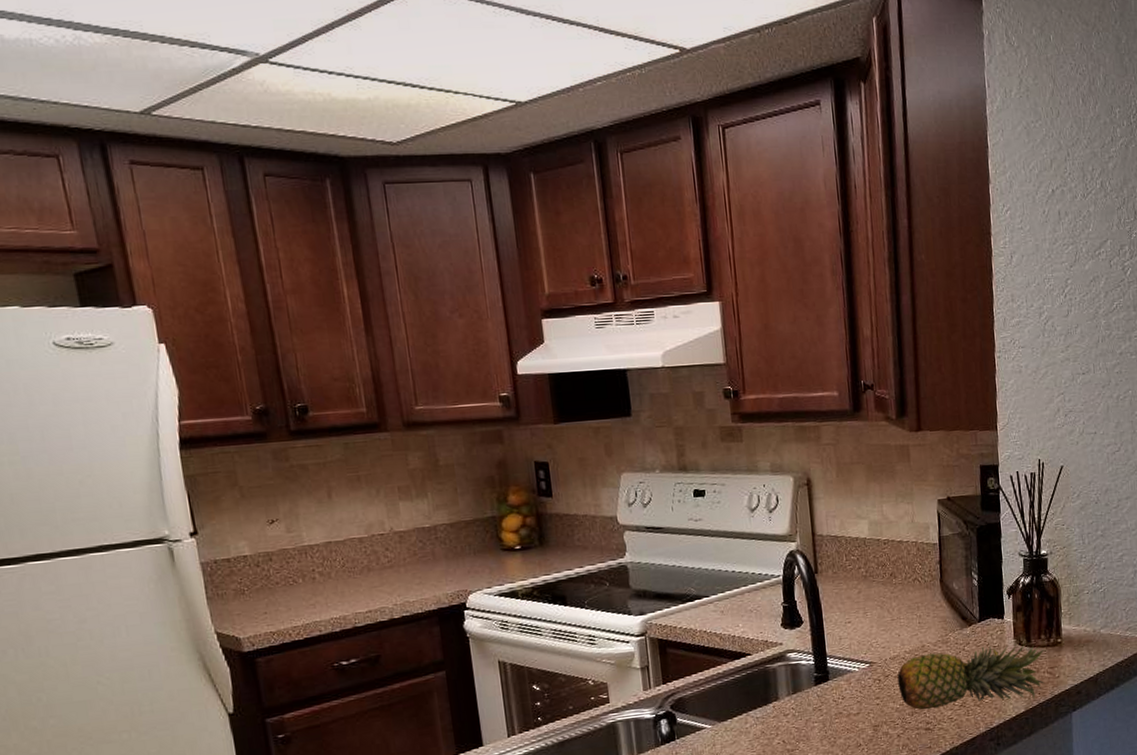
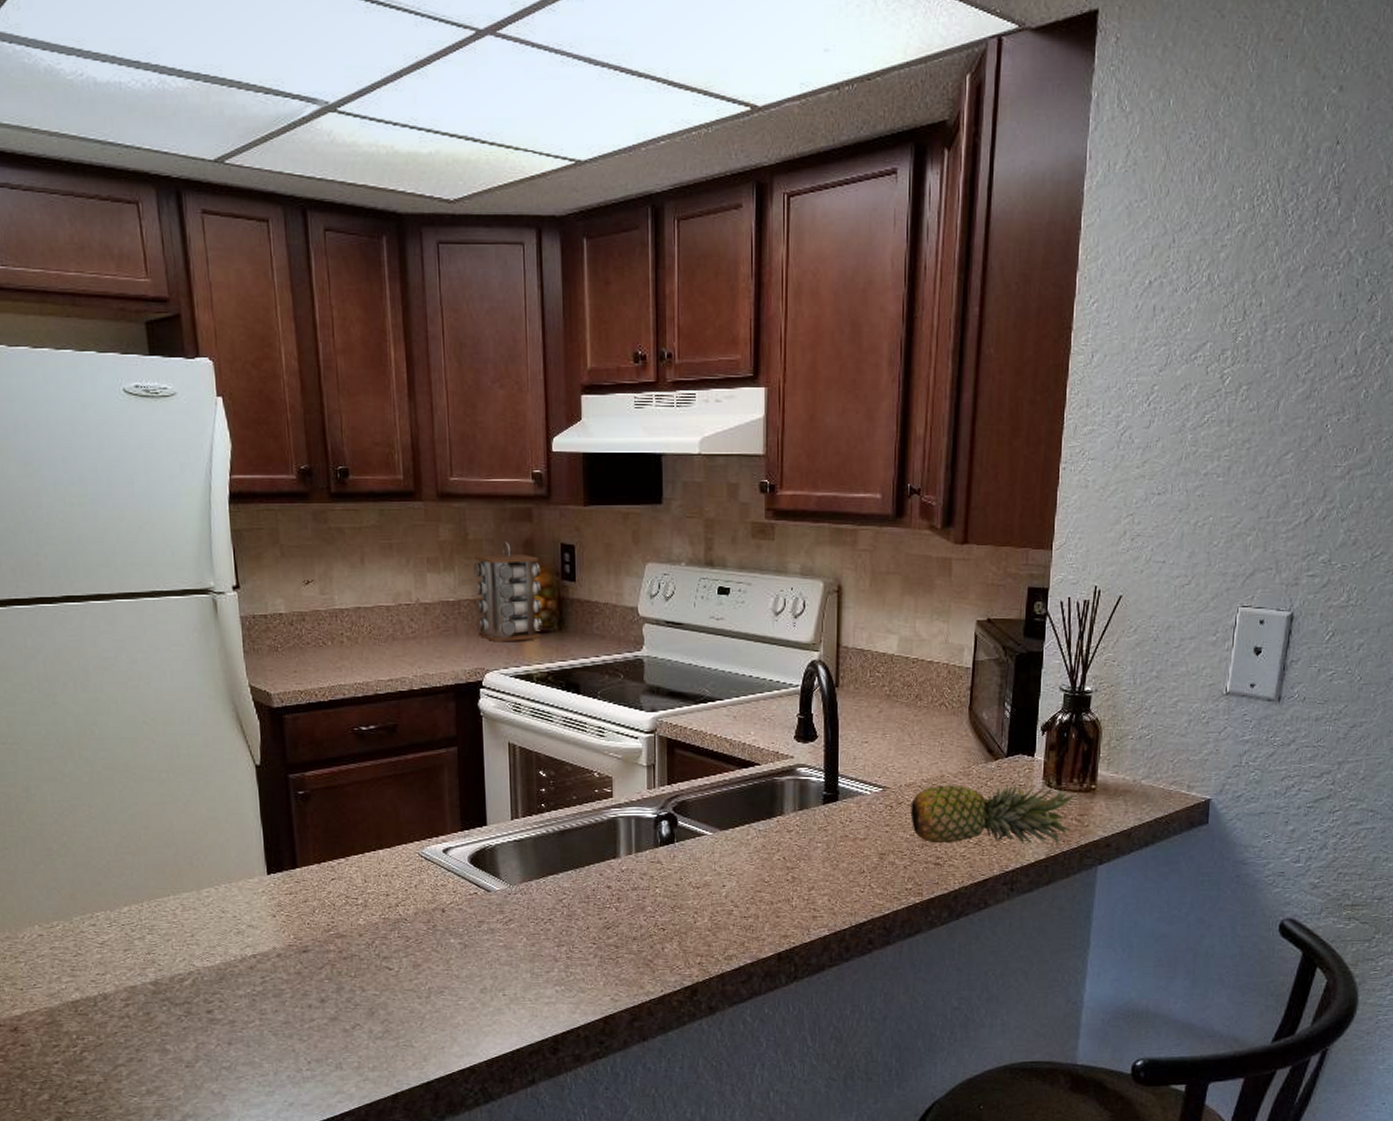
spice rack: none [447,464,523,564] -> present [473,542,542,643]

